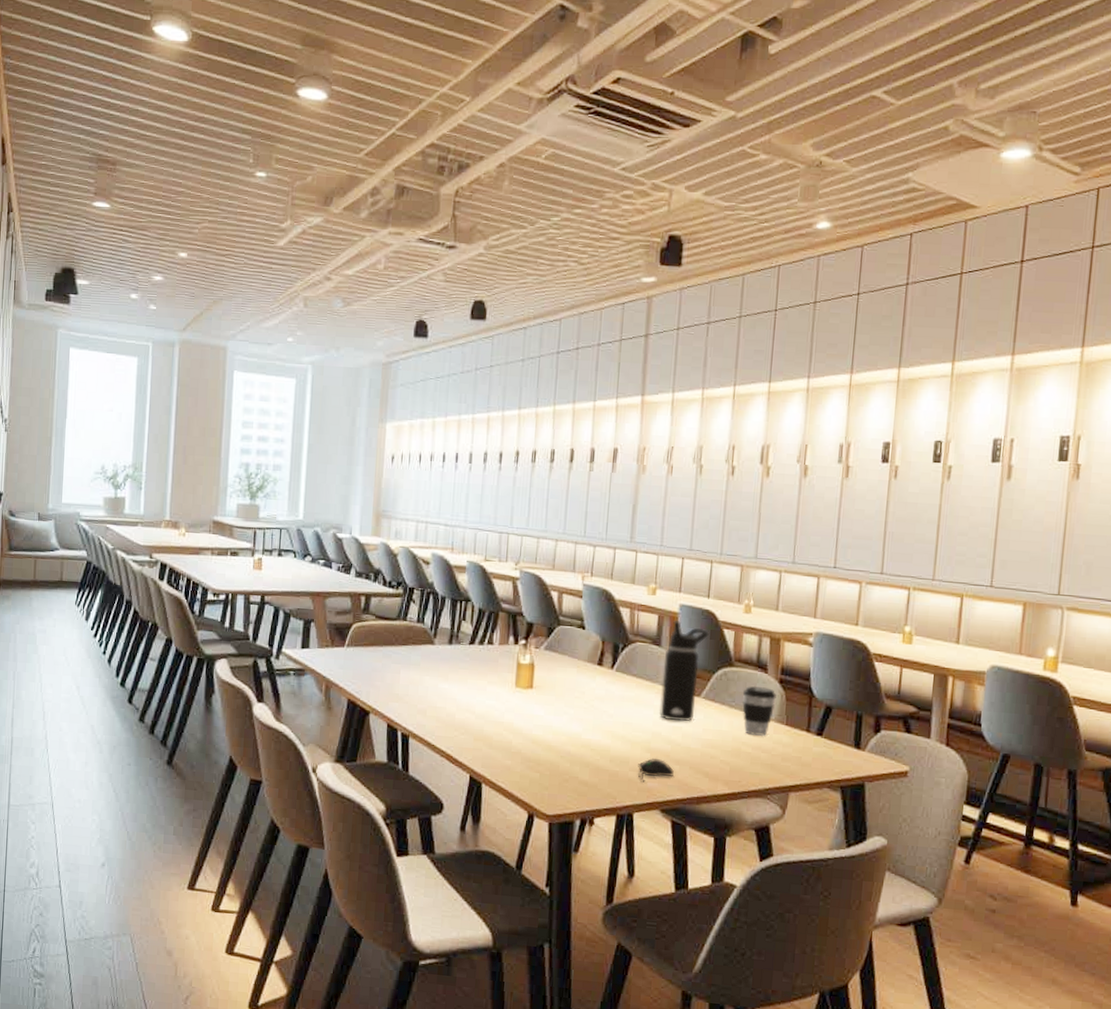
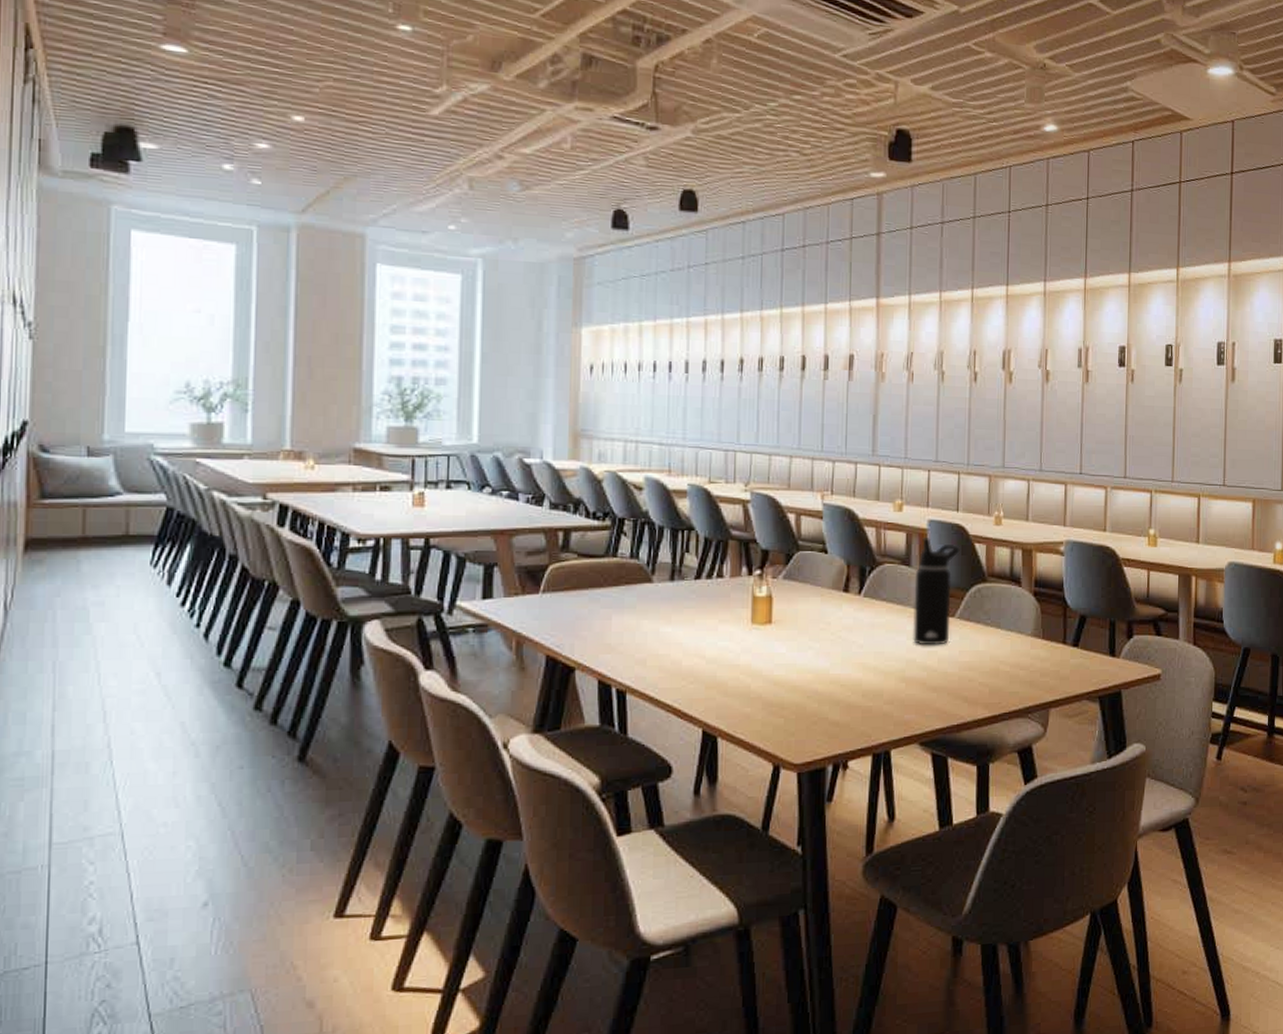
computer mouse: present [638,758,674,782] -> none [893,688,931,715]
coffee cup: present [742,685,777,736] -> none [997,600,1031,653]

